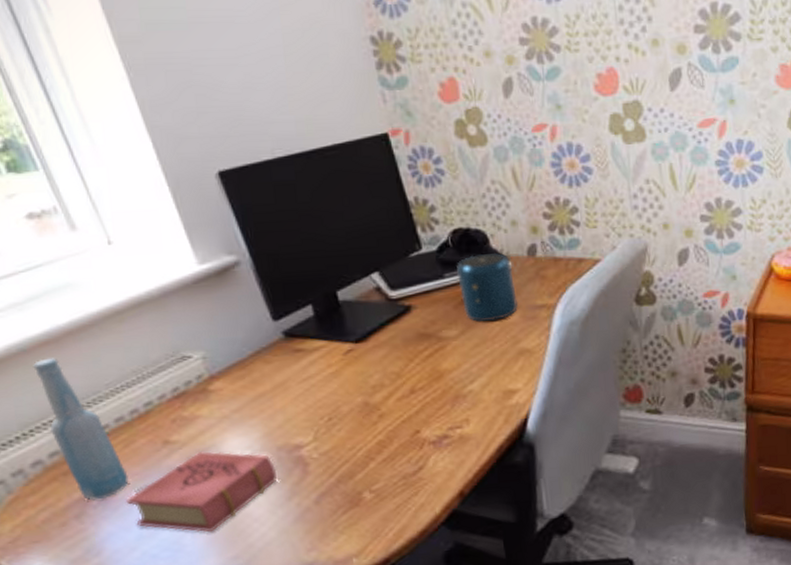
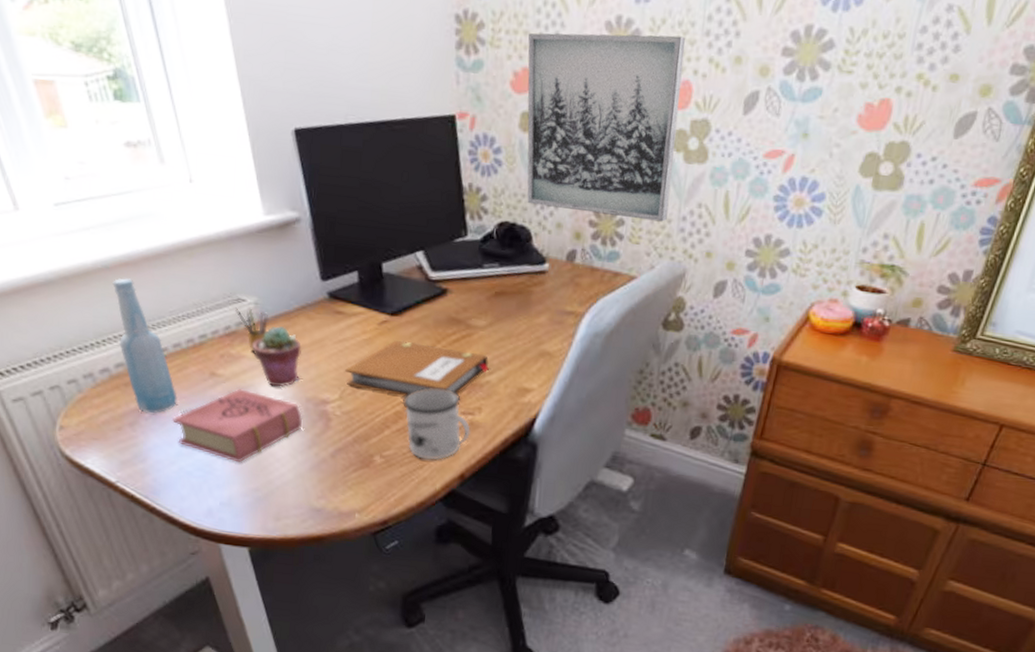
pencil box: none [181,363,222,409] -> present [235,307,268,352]
potted succulent: none [207,376,266,442] -> present [252,326,301,387]
notebook: none [315,364,469,425] -> present [345,339,489,397]
mug: none [383,406,462,485] -> present [402,387,471,461]
wall art: none [448,28,619,207] -> present [527,33,686,222]
speaker: present [457,252,519,321] -> none [495,250,549,318]

